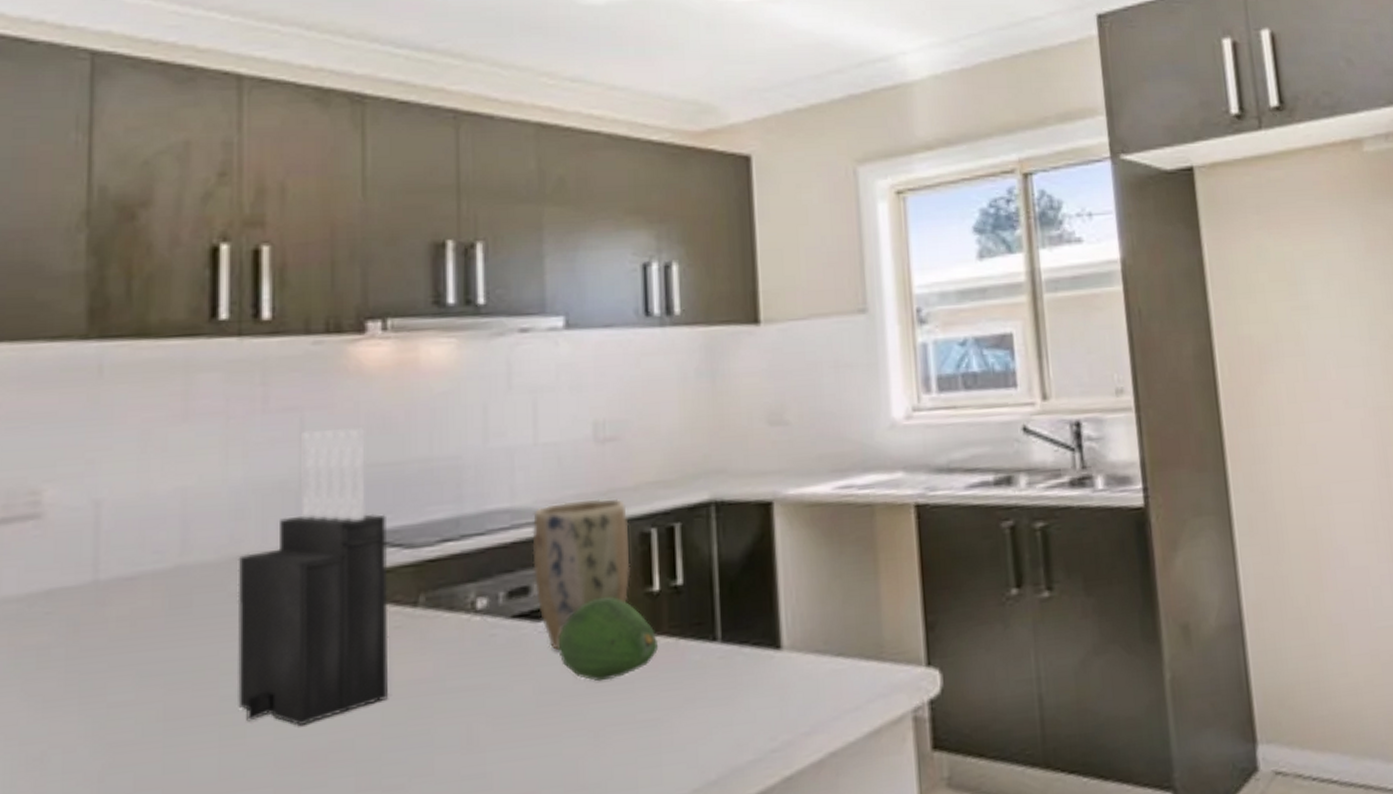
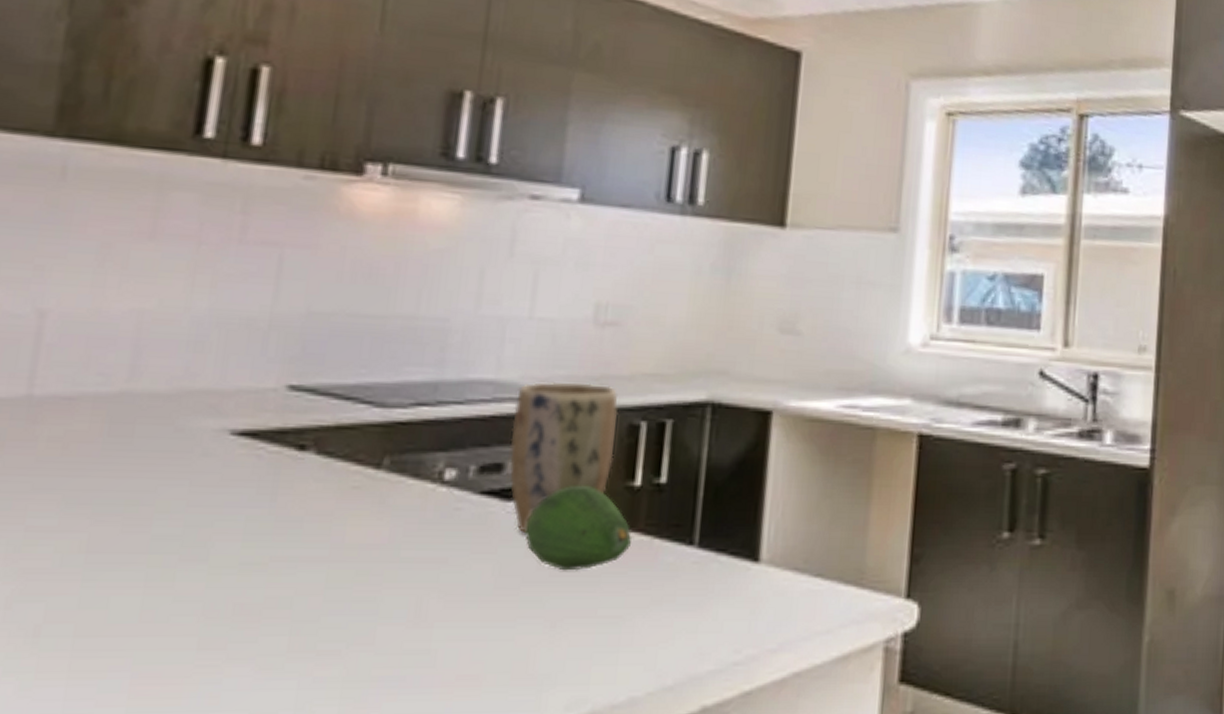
knife block: present [237,428,389,725] -> none [170,268,360,576]

